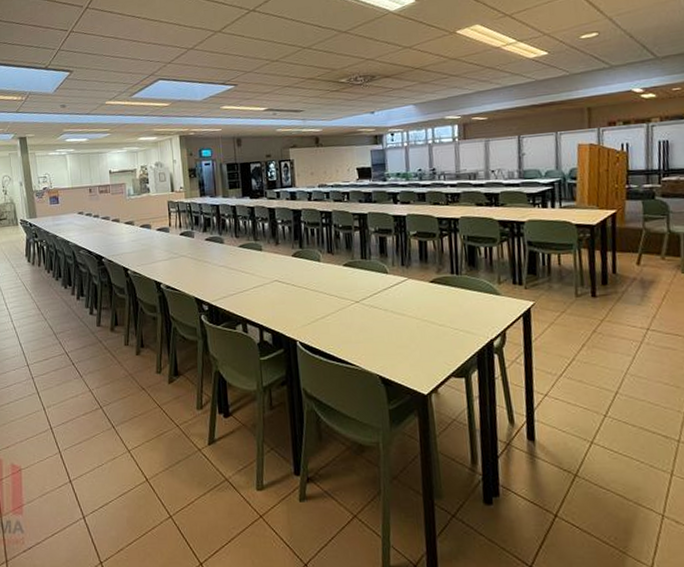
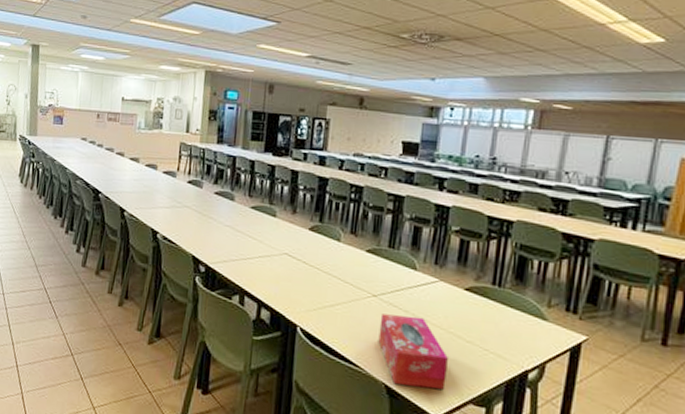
tissue box: none [365,312,429,374] -> present [378,314,448,390]

